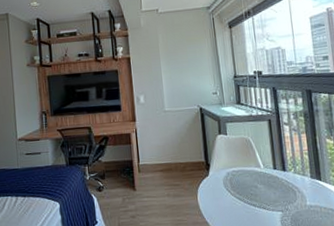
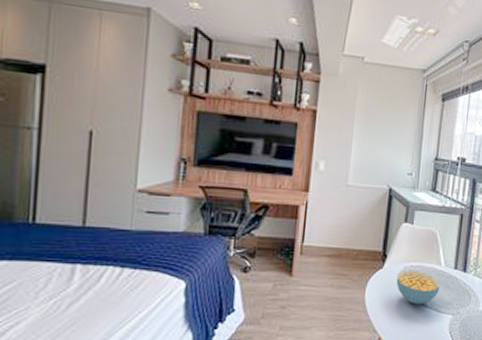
cereal bowl: none [222,174,264,205] -> present [396,270,441,305]

